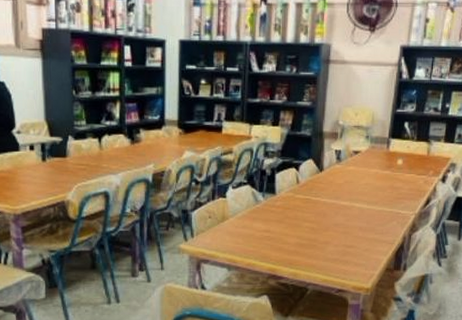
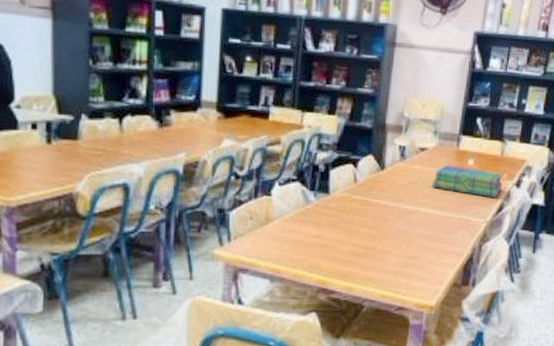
stack of books: none [365,165,429,192] -> present [432,165,503,197]

